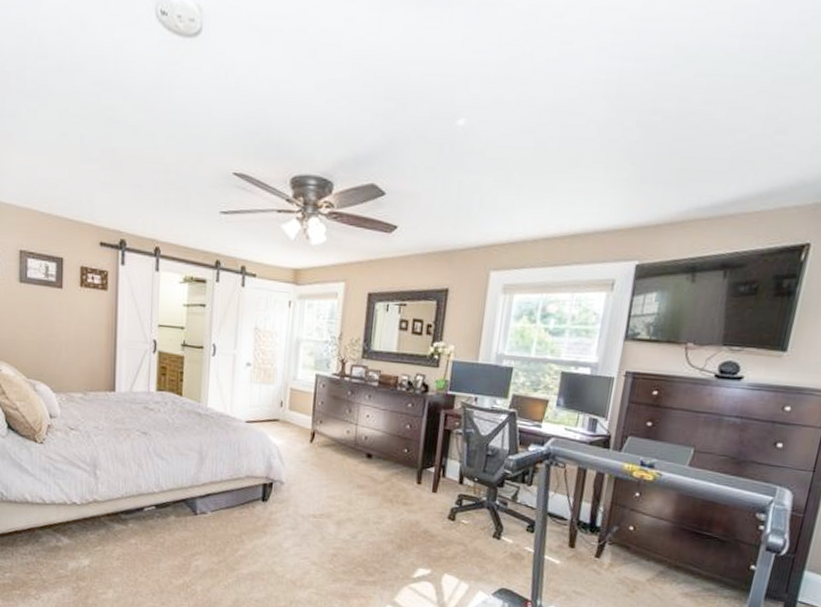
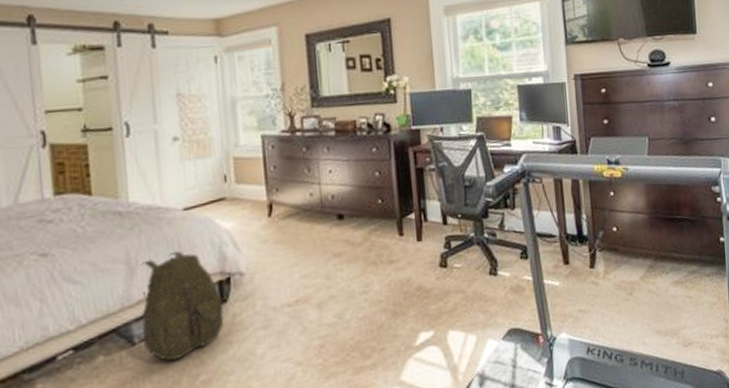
backpack: none [202,452,264,534] -> present [141,250,224,361]

